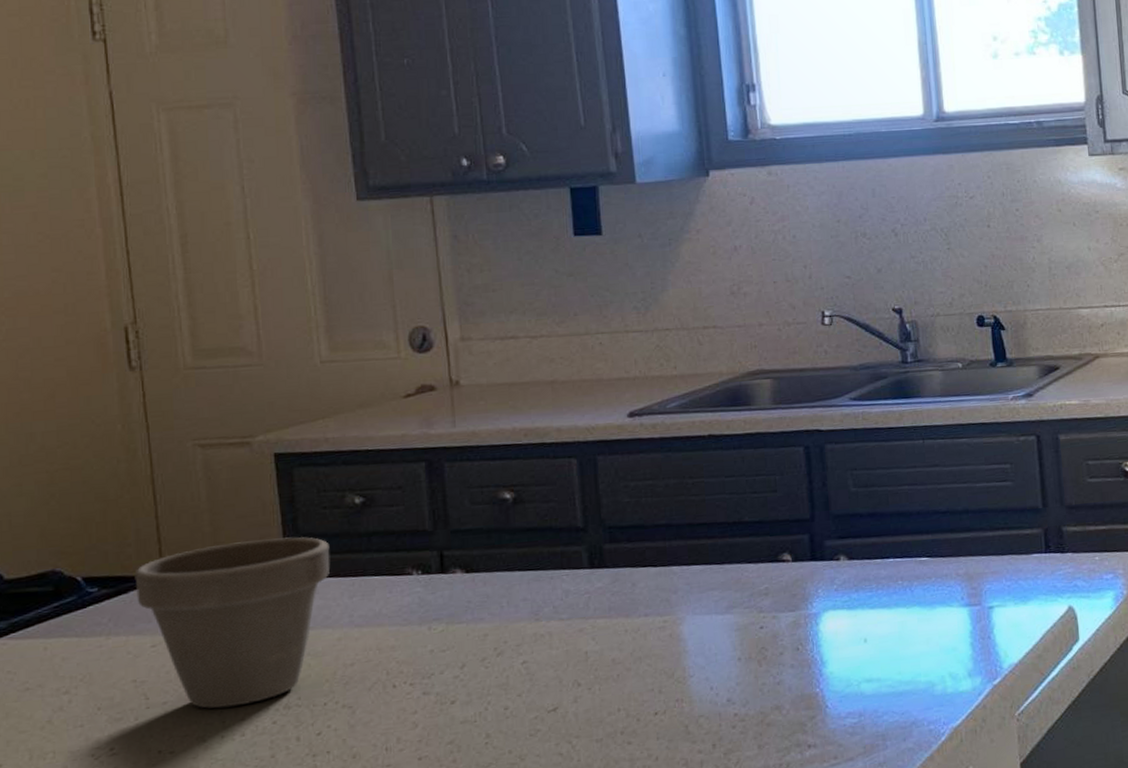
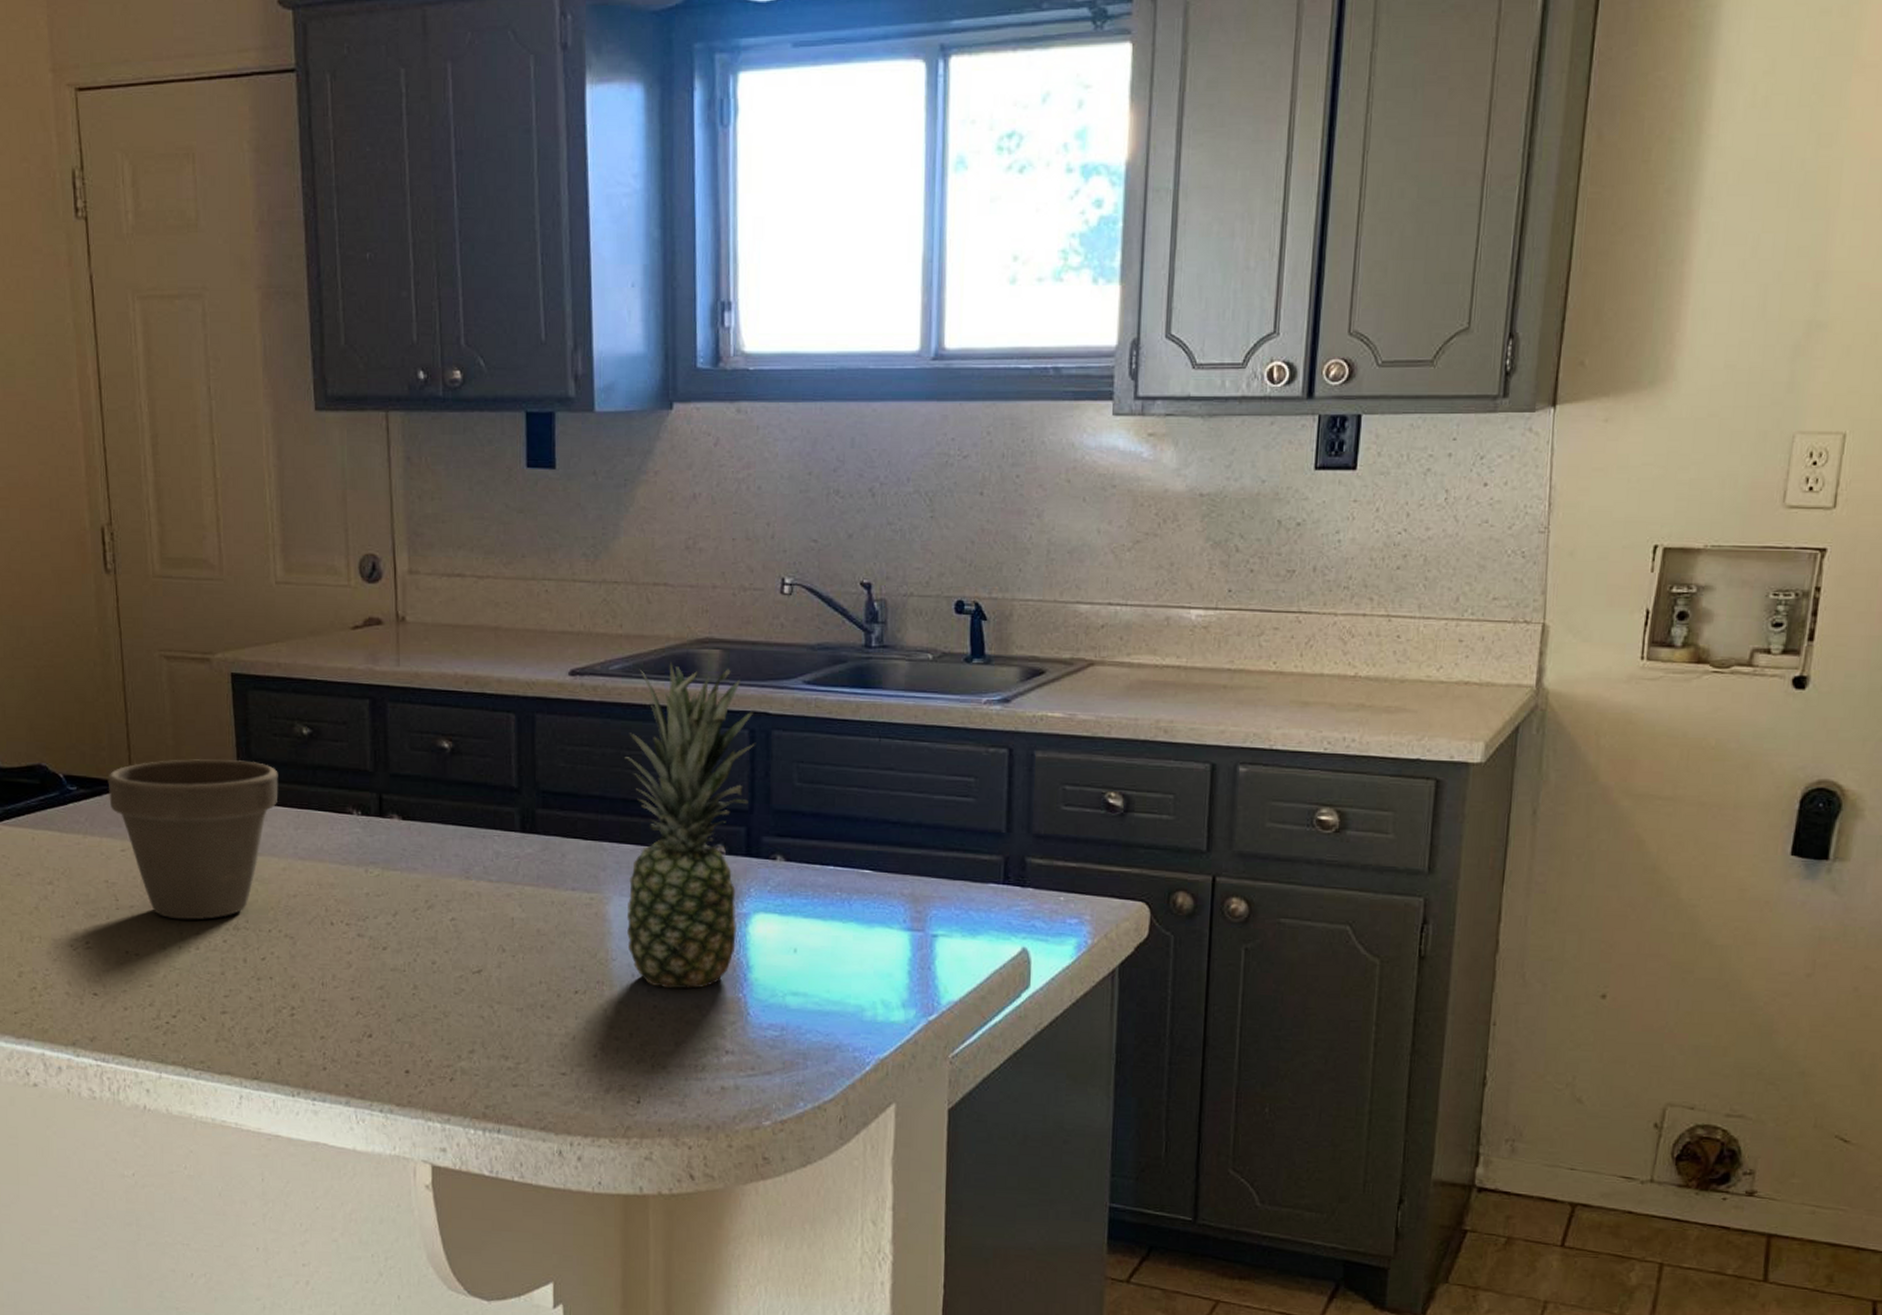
fruit: none [688,395,811,696] -> present [624,662,755,989]

